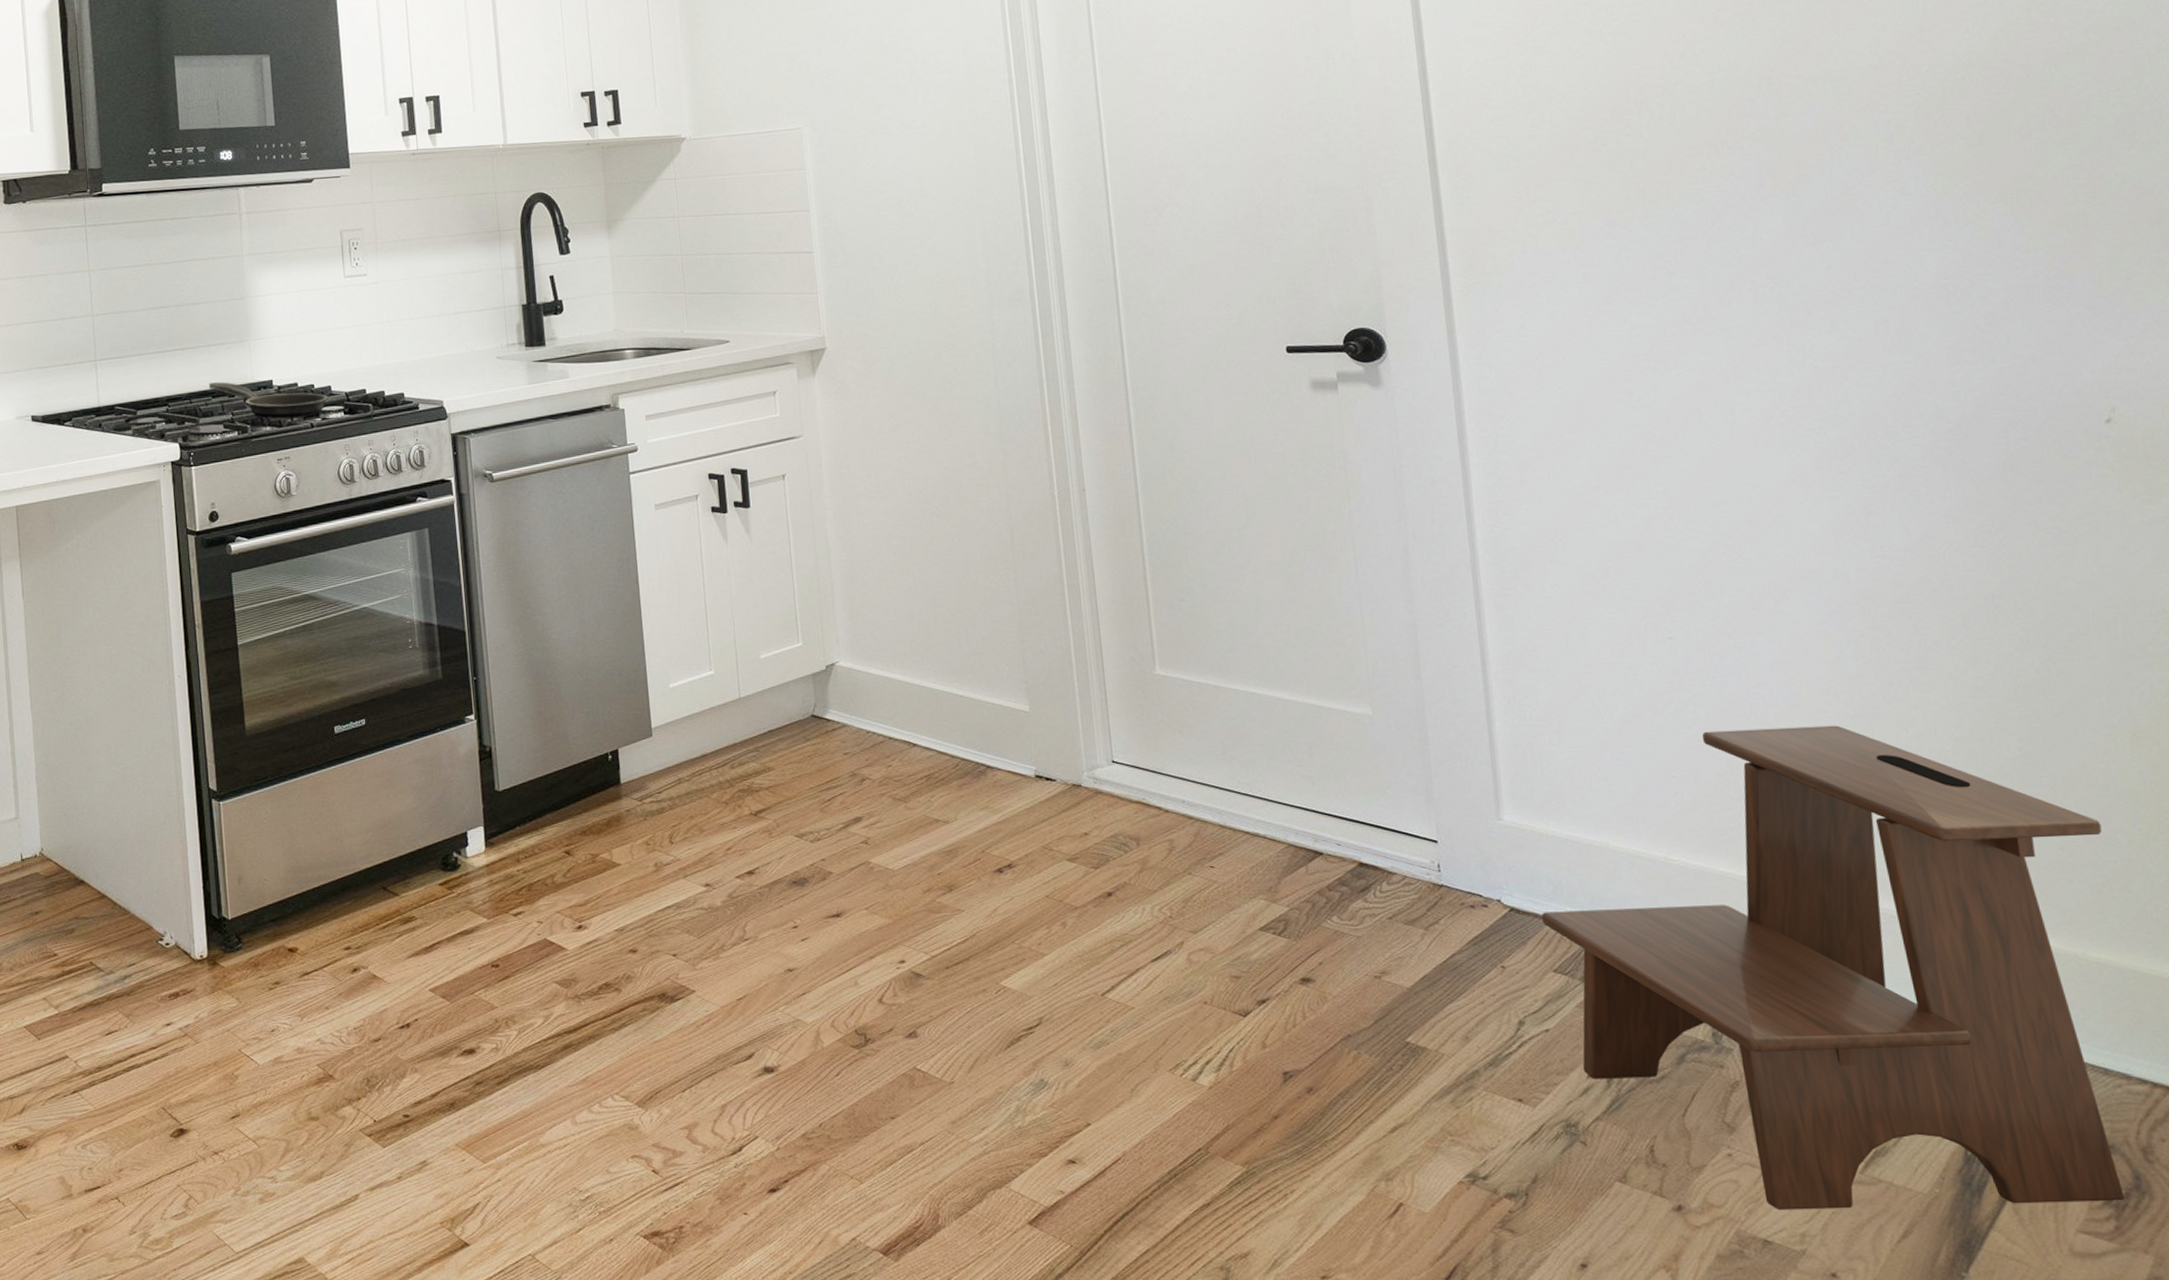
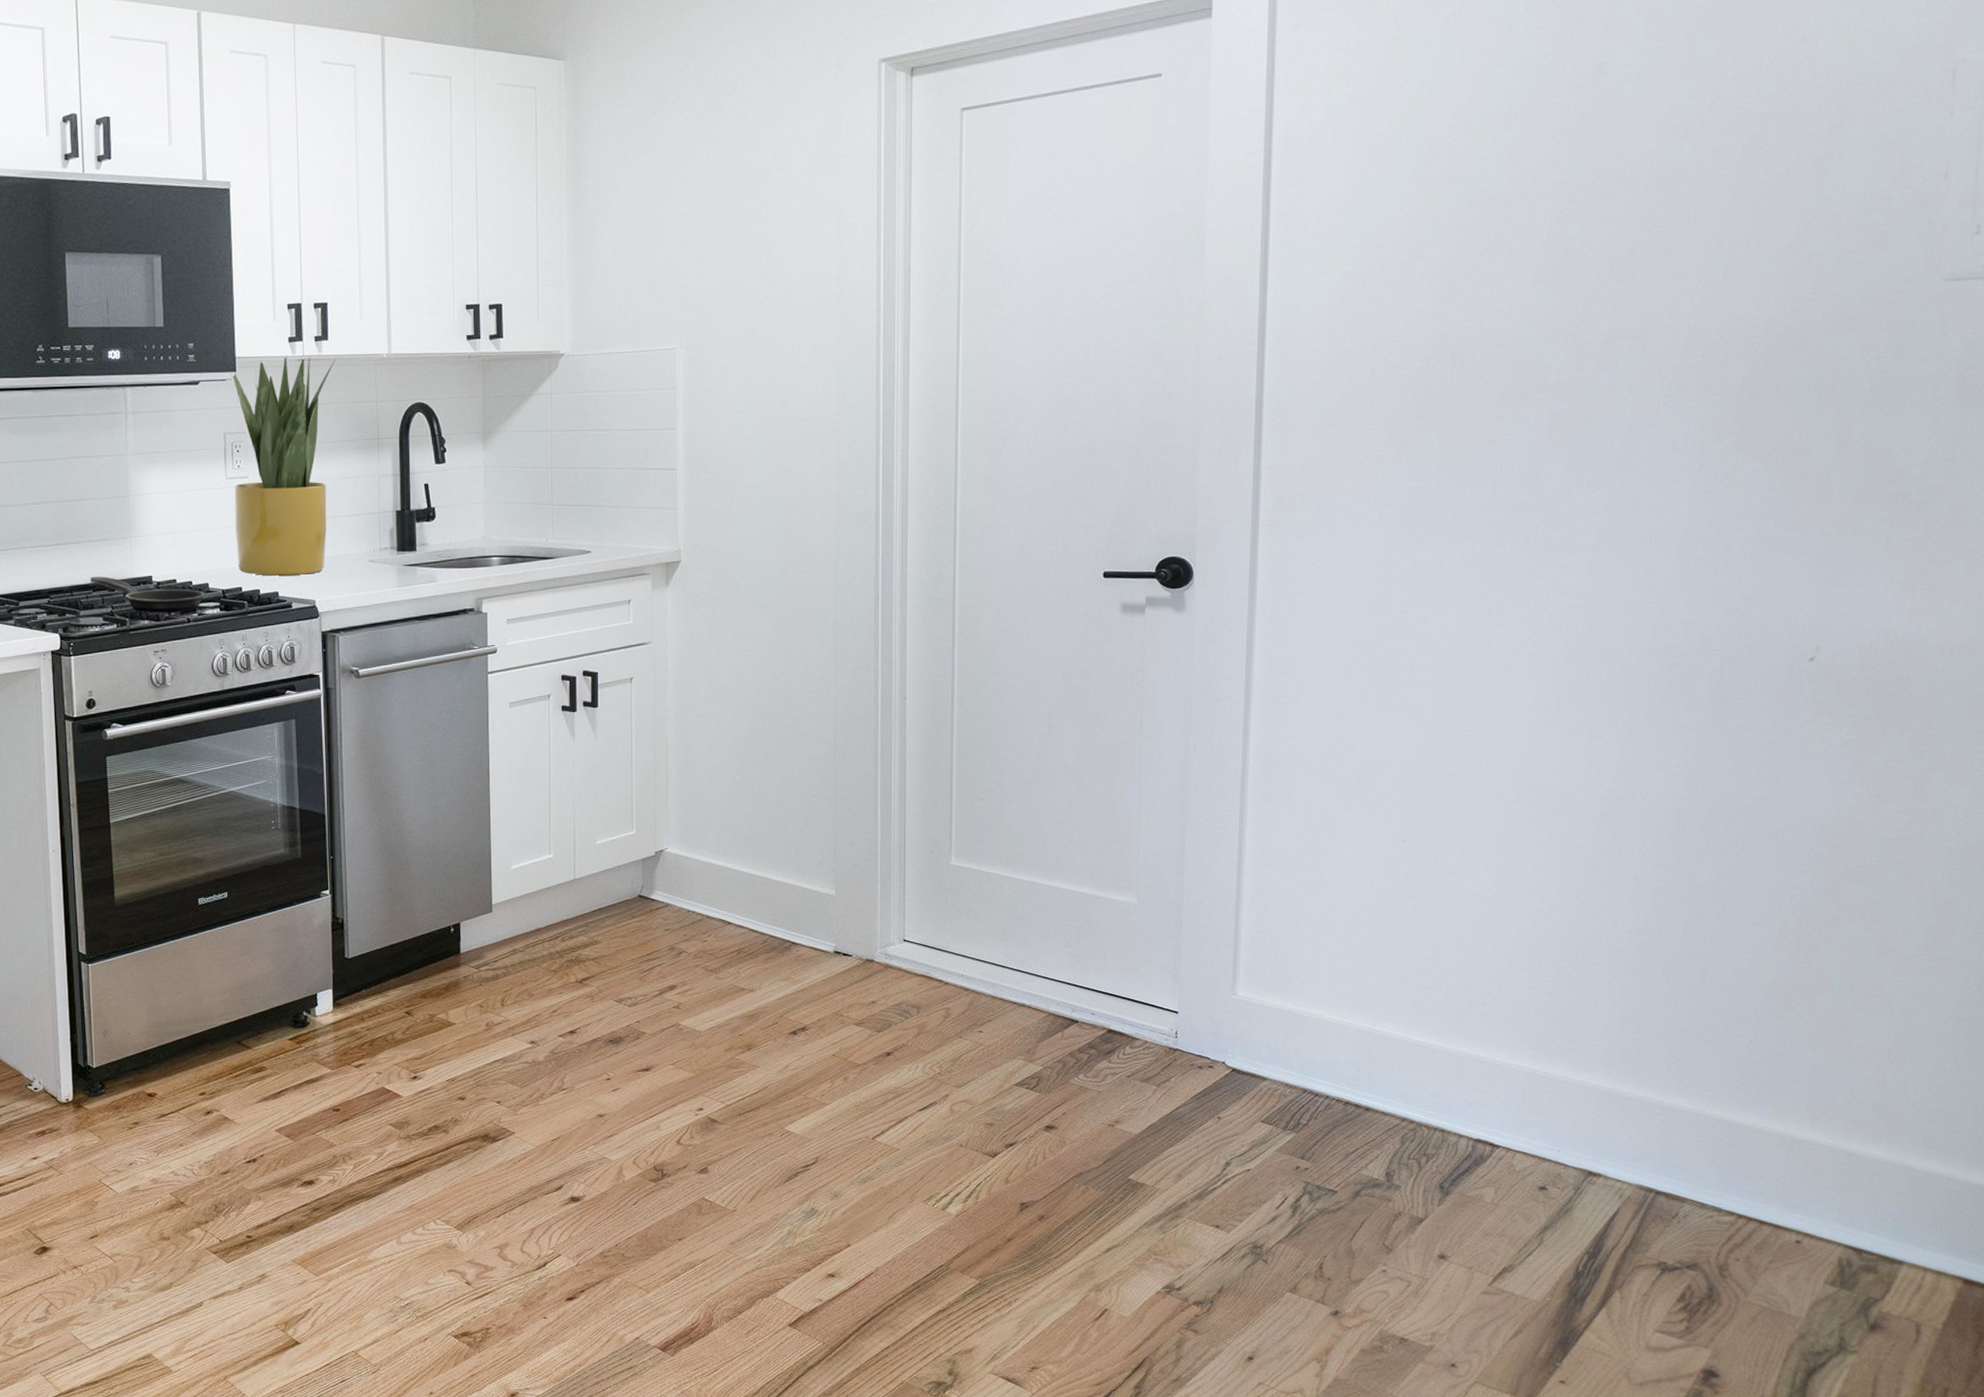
planter: none [345,150,451,377] -> present [231,356,335,576]
step stool: present [1541,725,2125,1211] -> none [1257,918,1738,1315]

